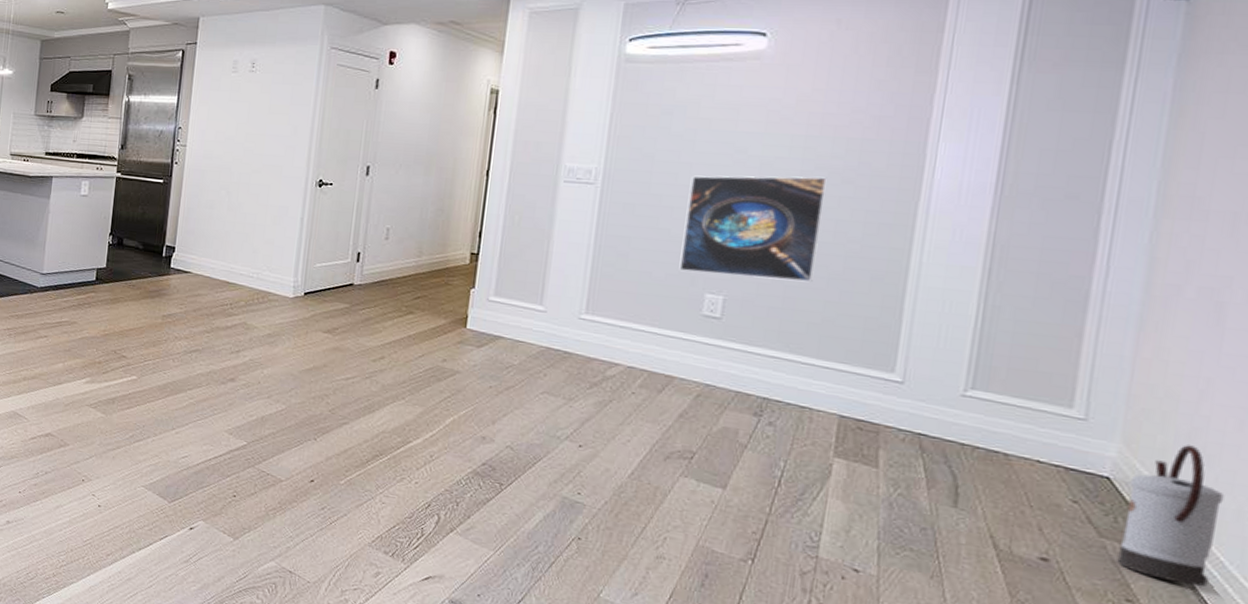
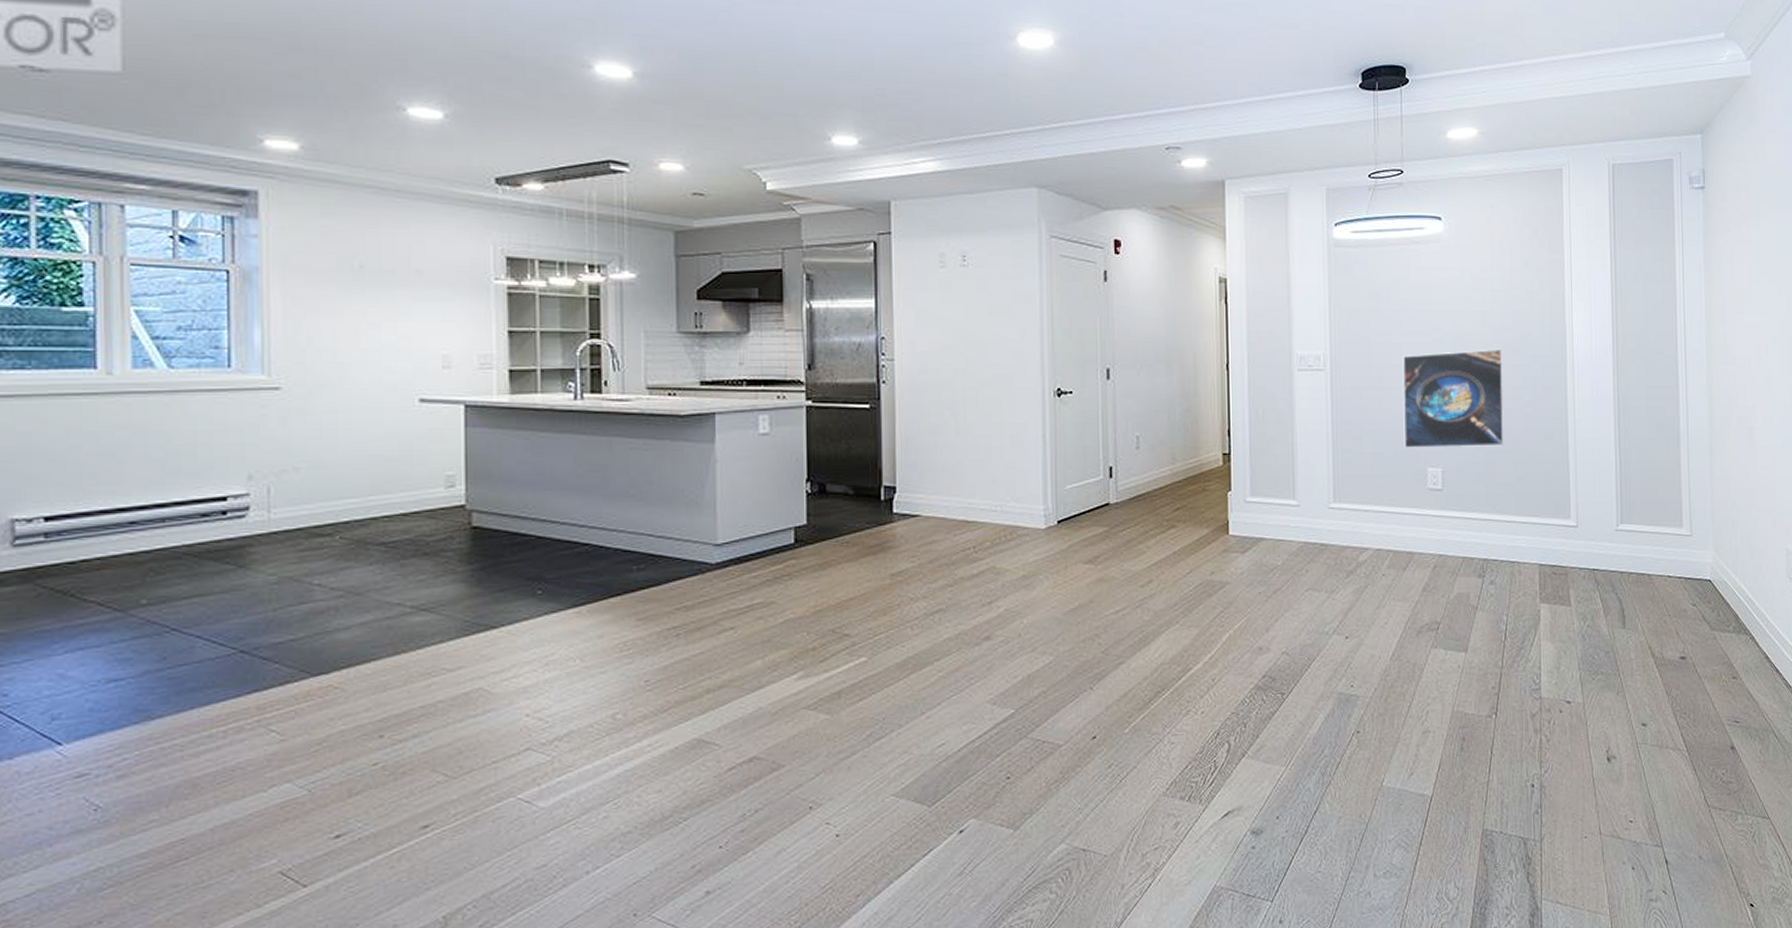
watering can: present [1117,445,1225,587] -> none [1723,544,1774,656]

